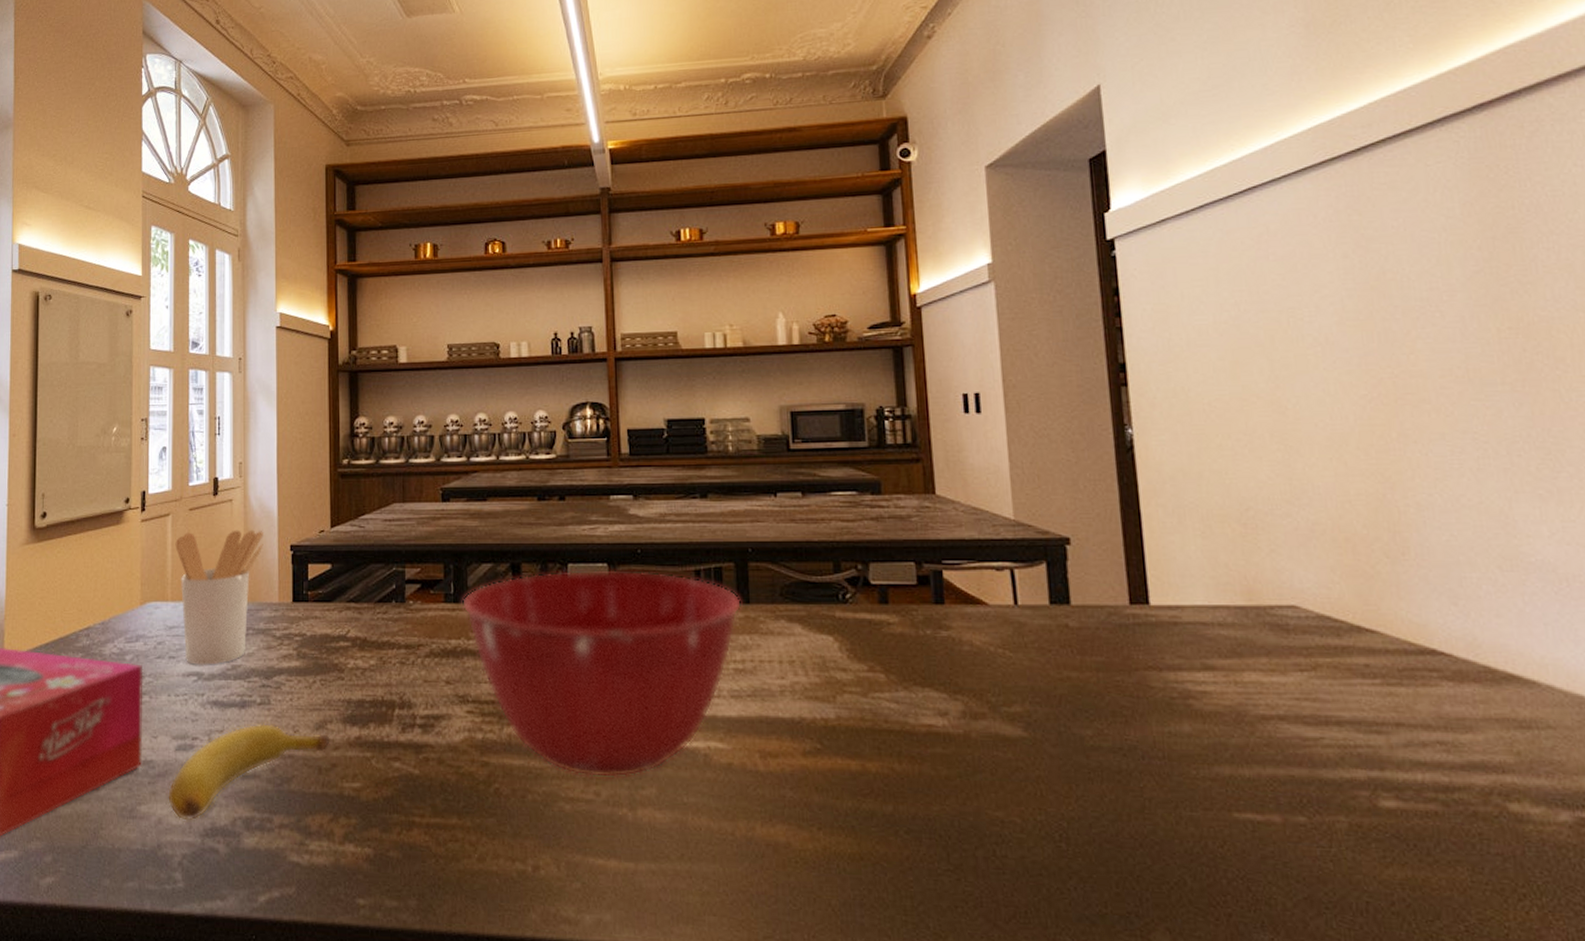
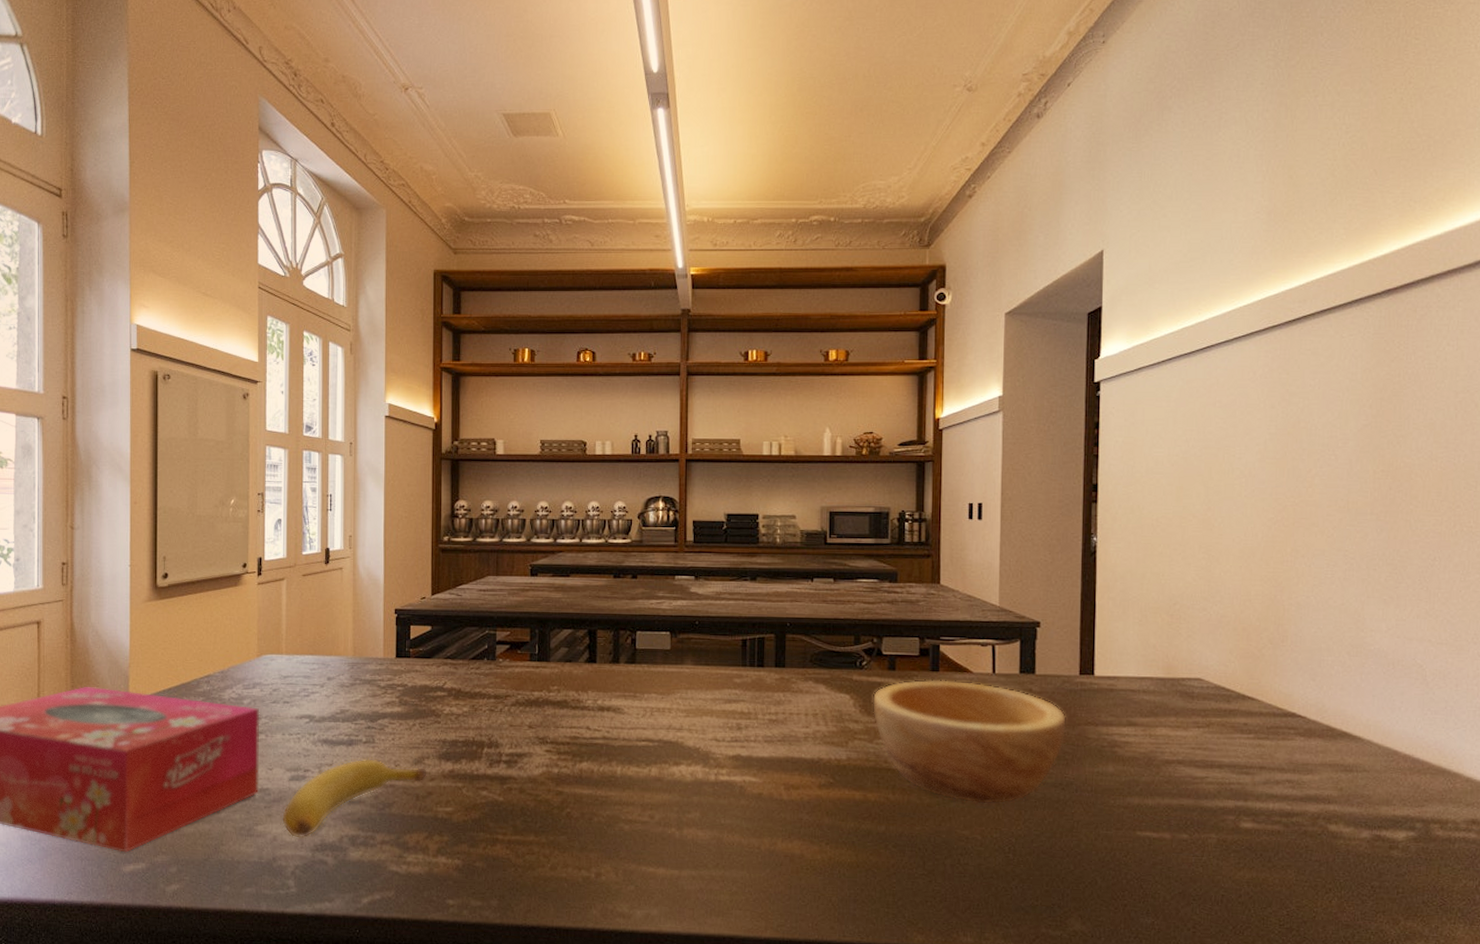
utensil holder: present [175,530,263,666] -> none [289,594,371,710]
mixing bowl: present [461,570,743,779] -> none [544,637,779,805]
bowl: none [861,614,1122,777] -> present [872,679,1067,805]

